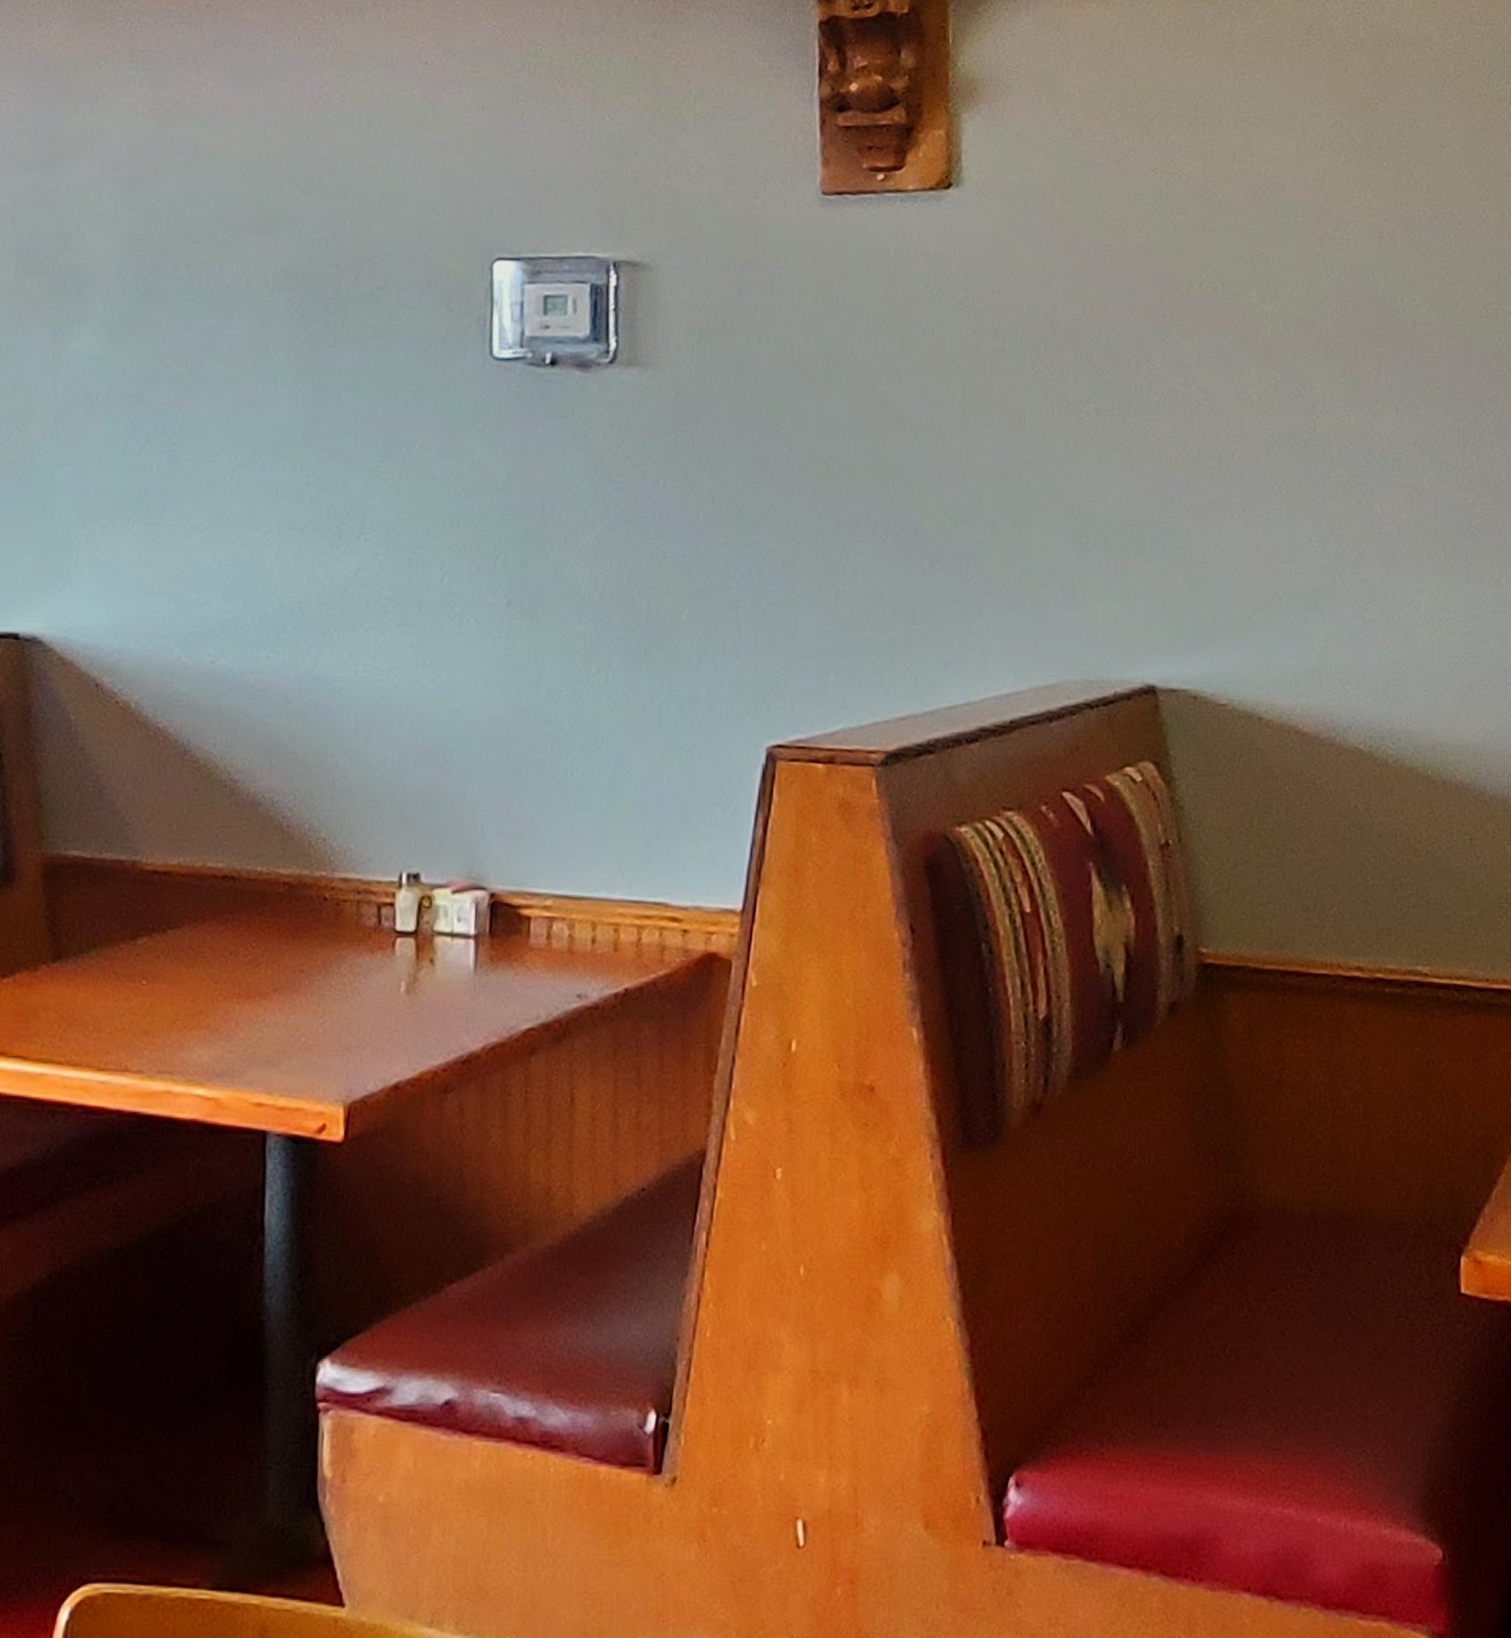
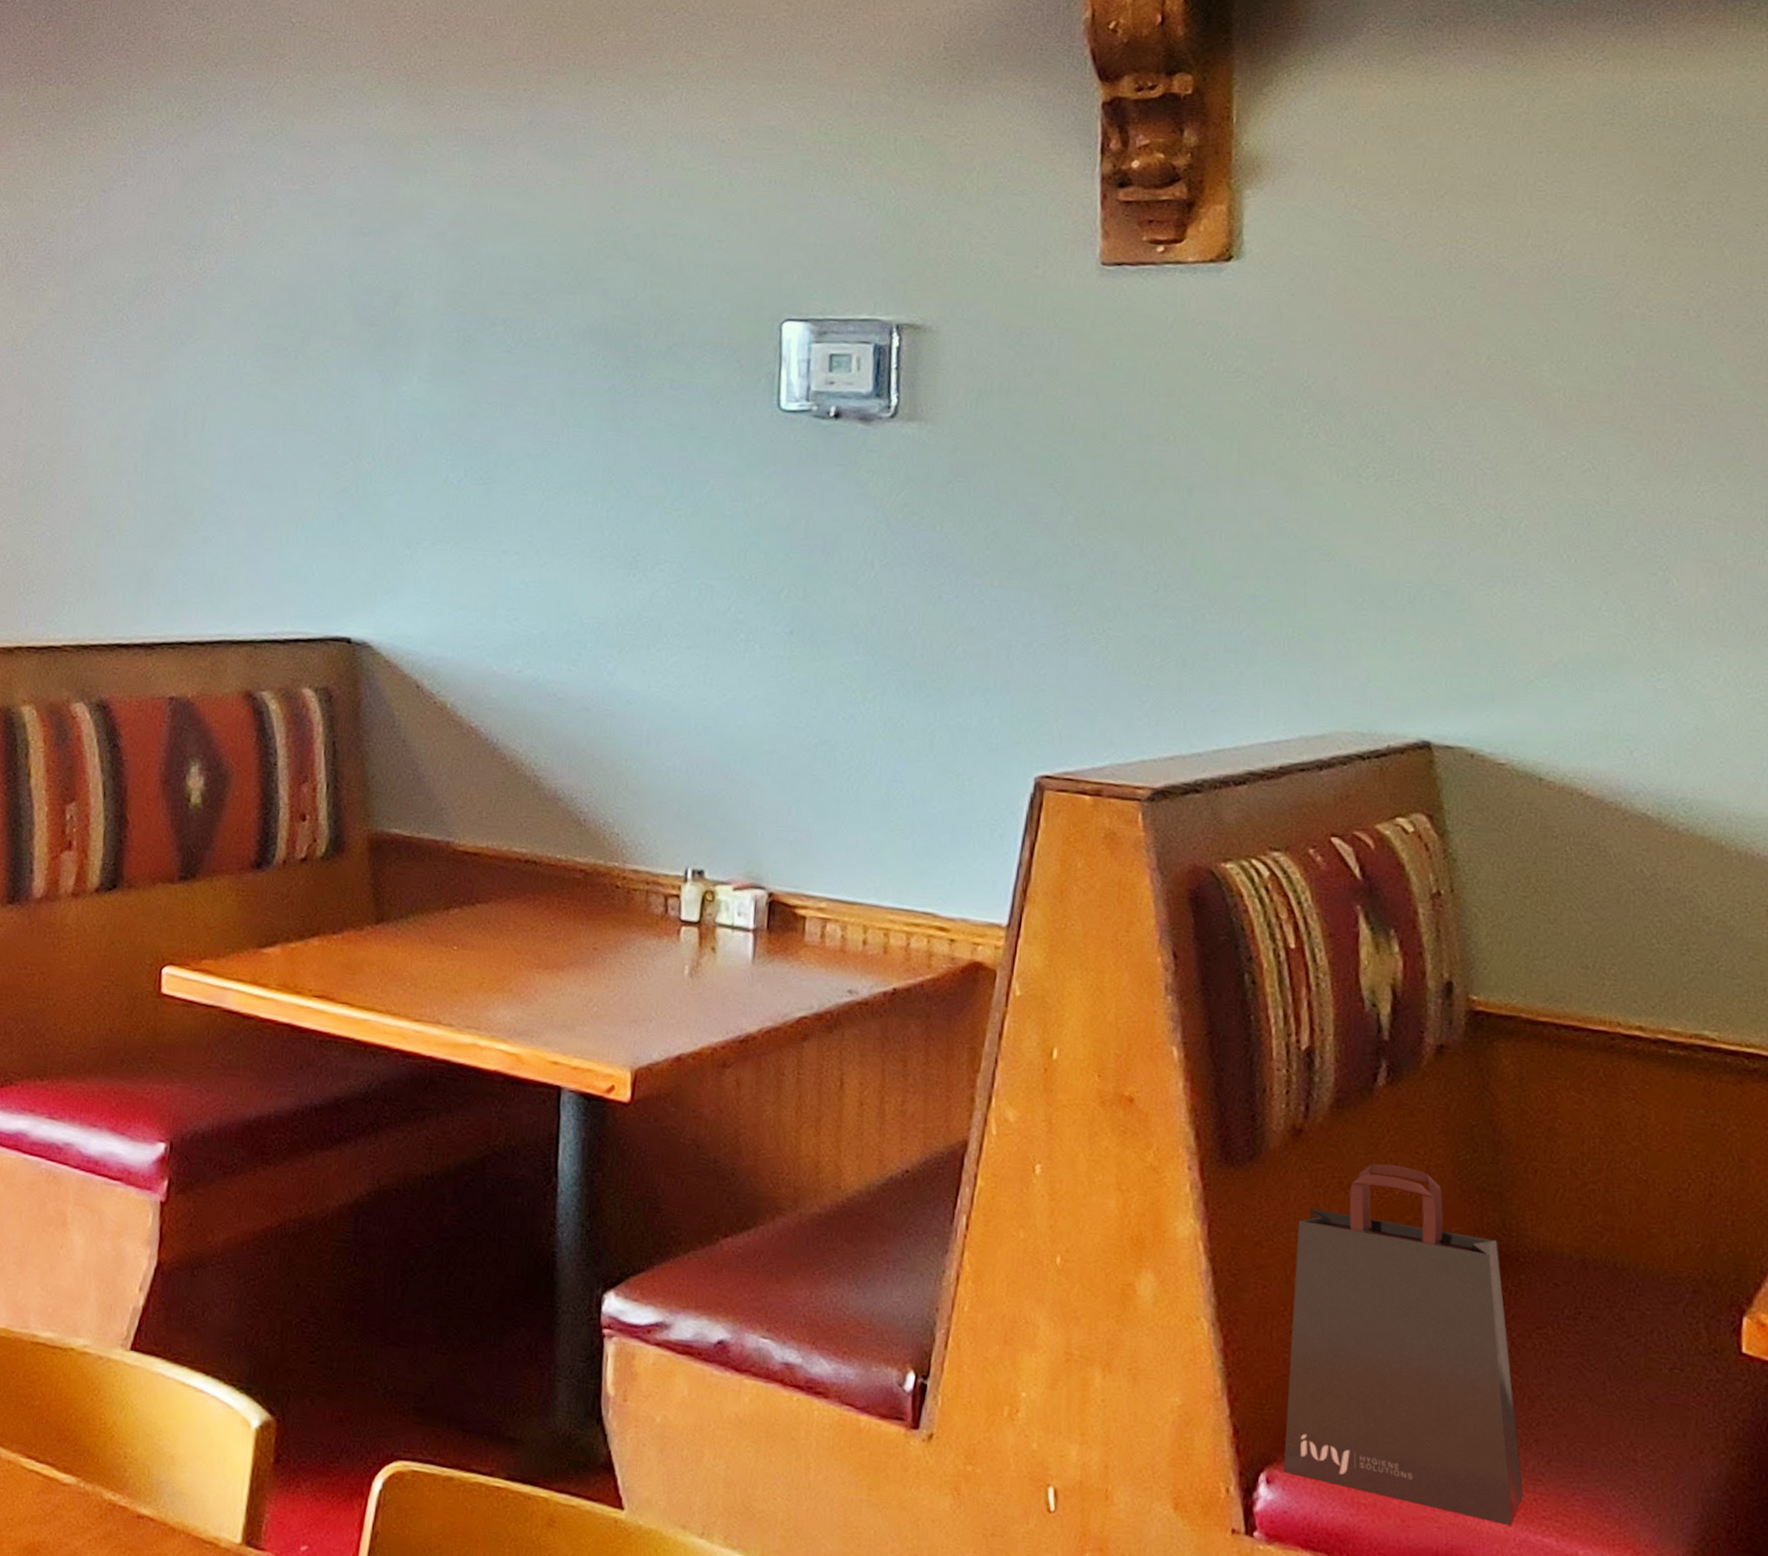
shopping bag: none [1032,1133,1264,1501] -> present [1284,1163,1524,1527]

